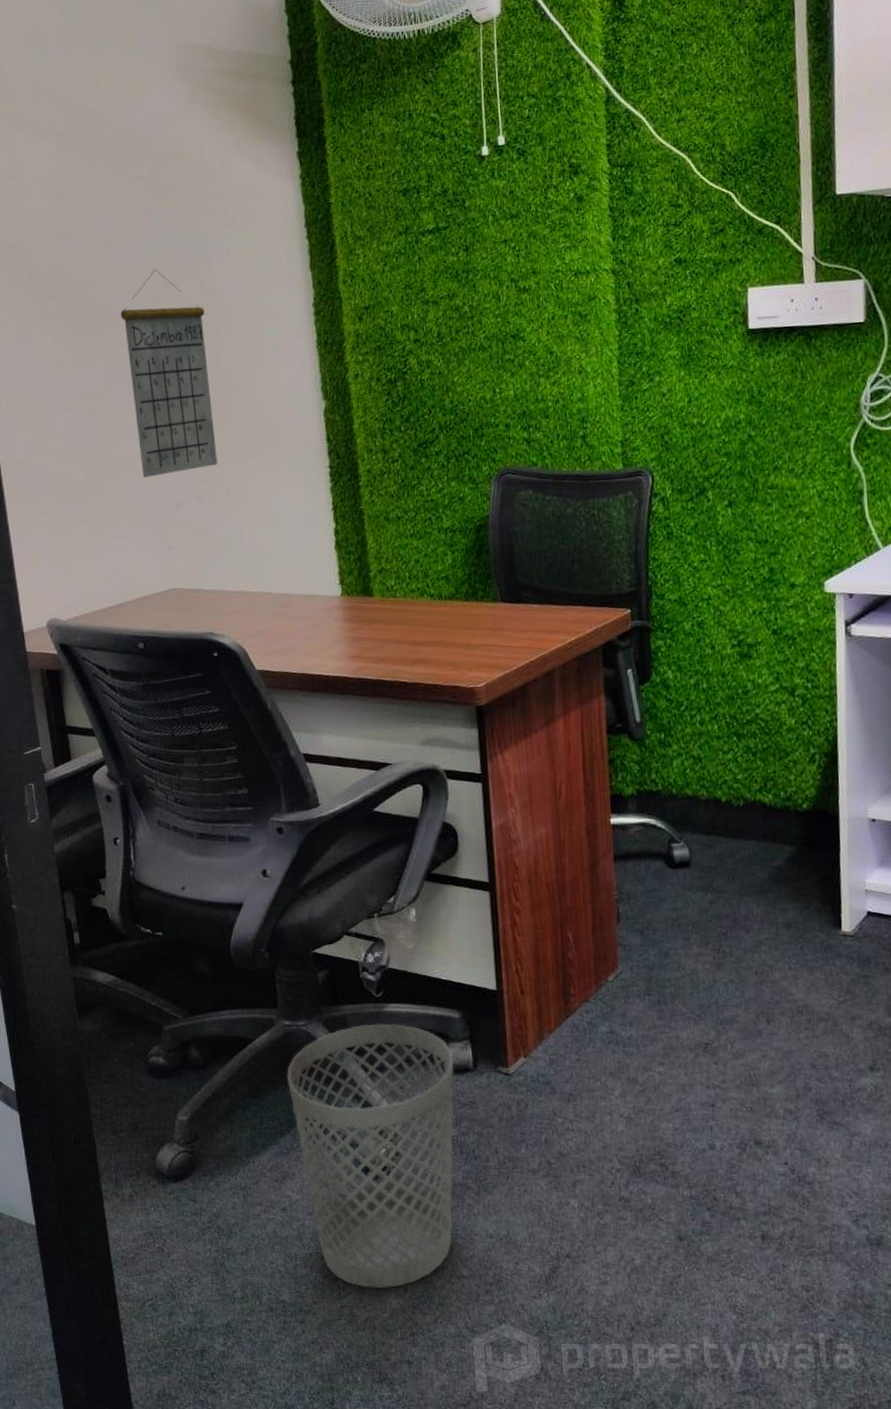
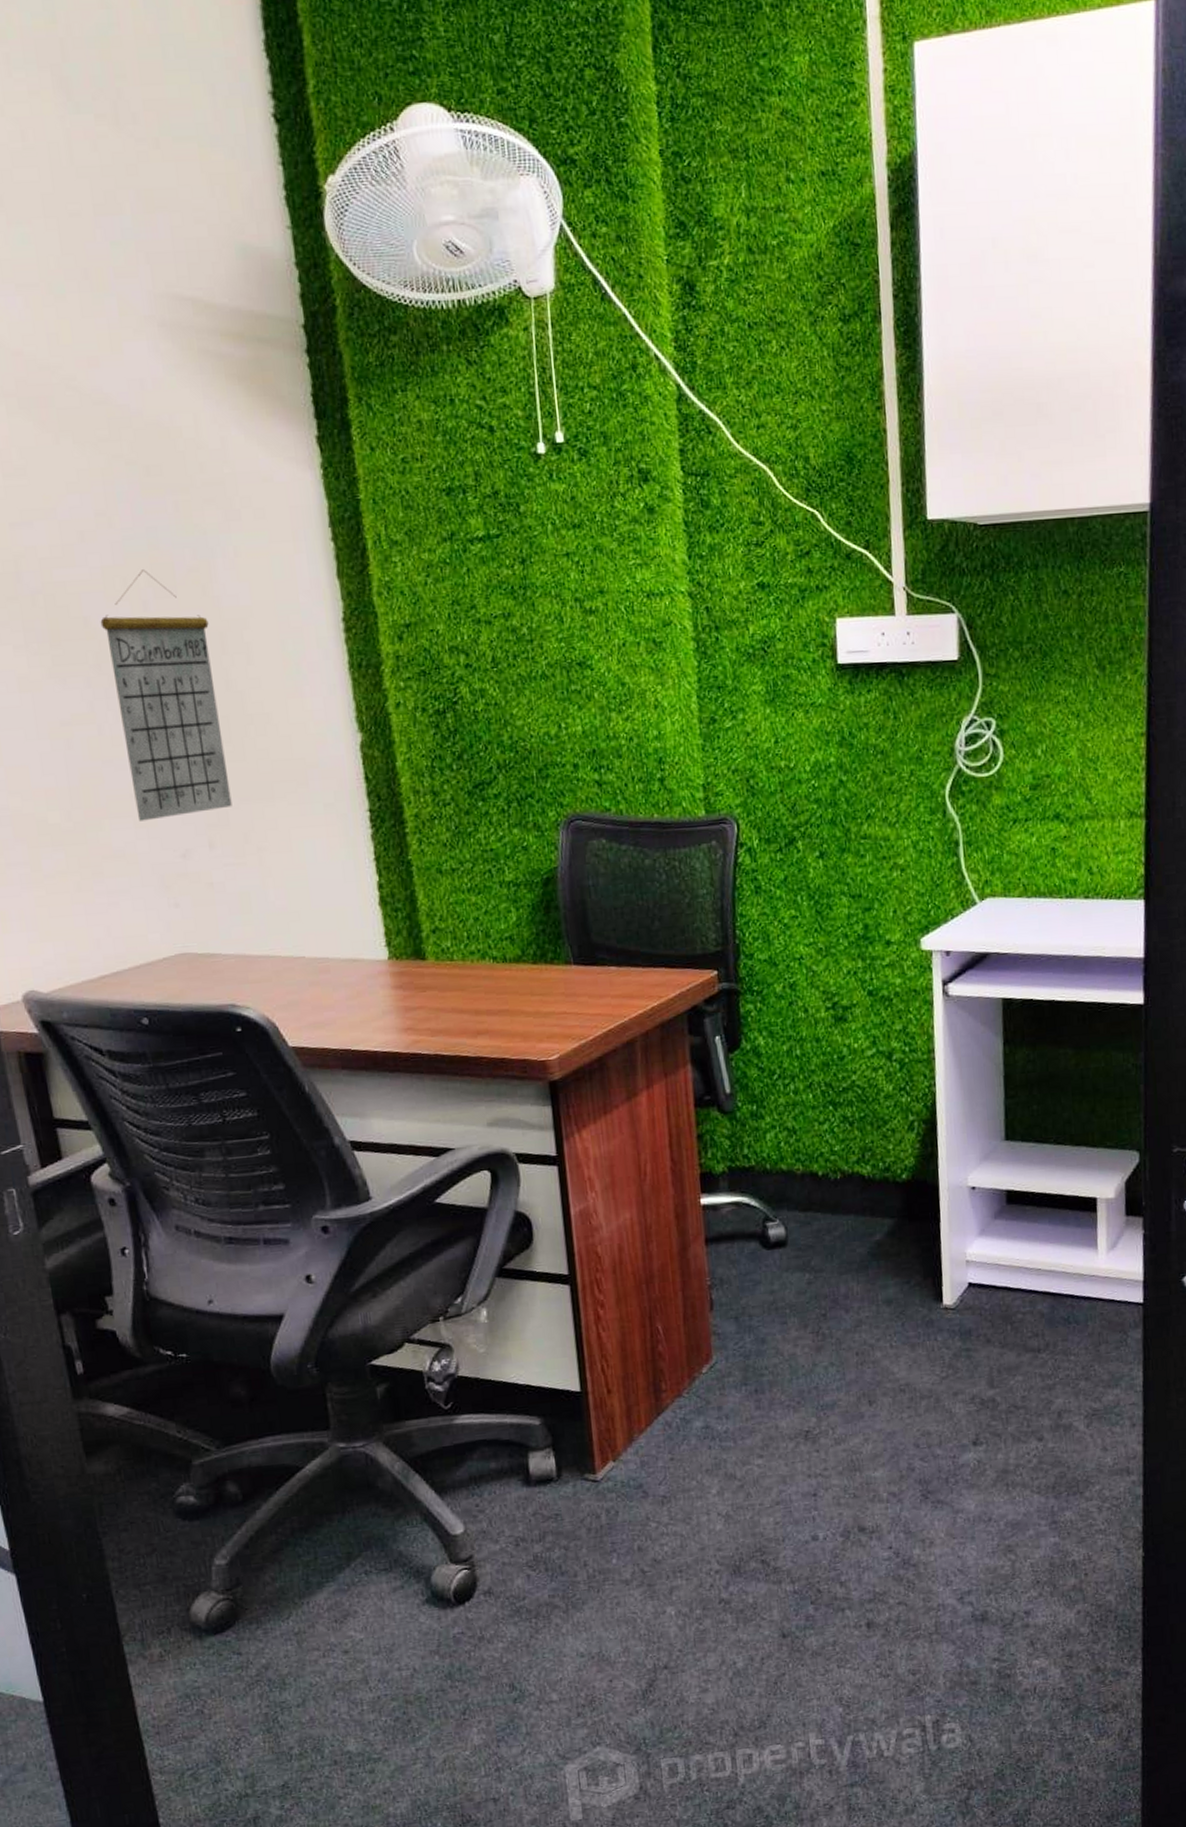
wastebasket: present [287,1023,455,1289] -> none [343,1436,540,1727]

